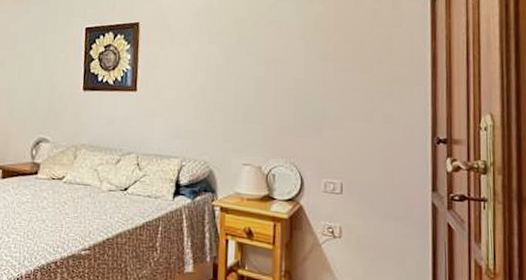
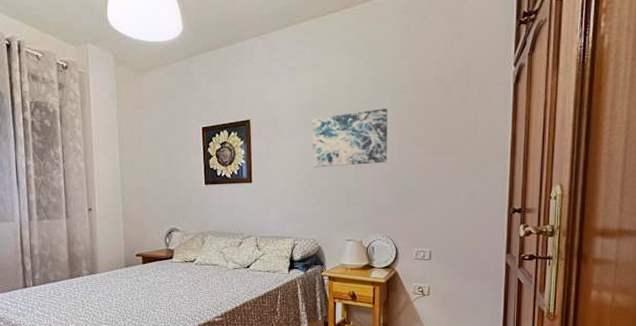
wall art: none [206,18,292,79] -> present [312,108,388,168]

